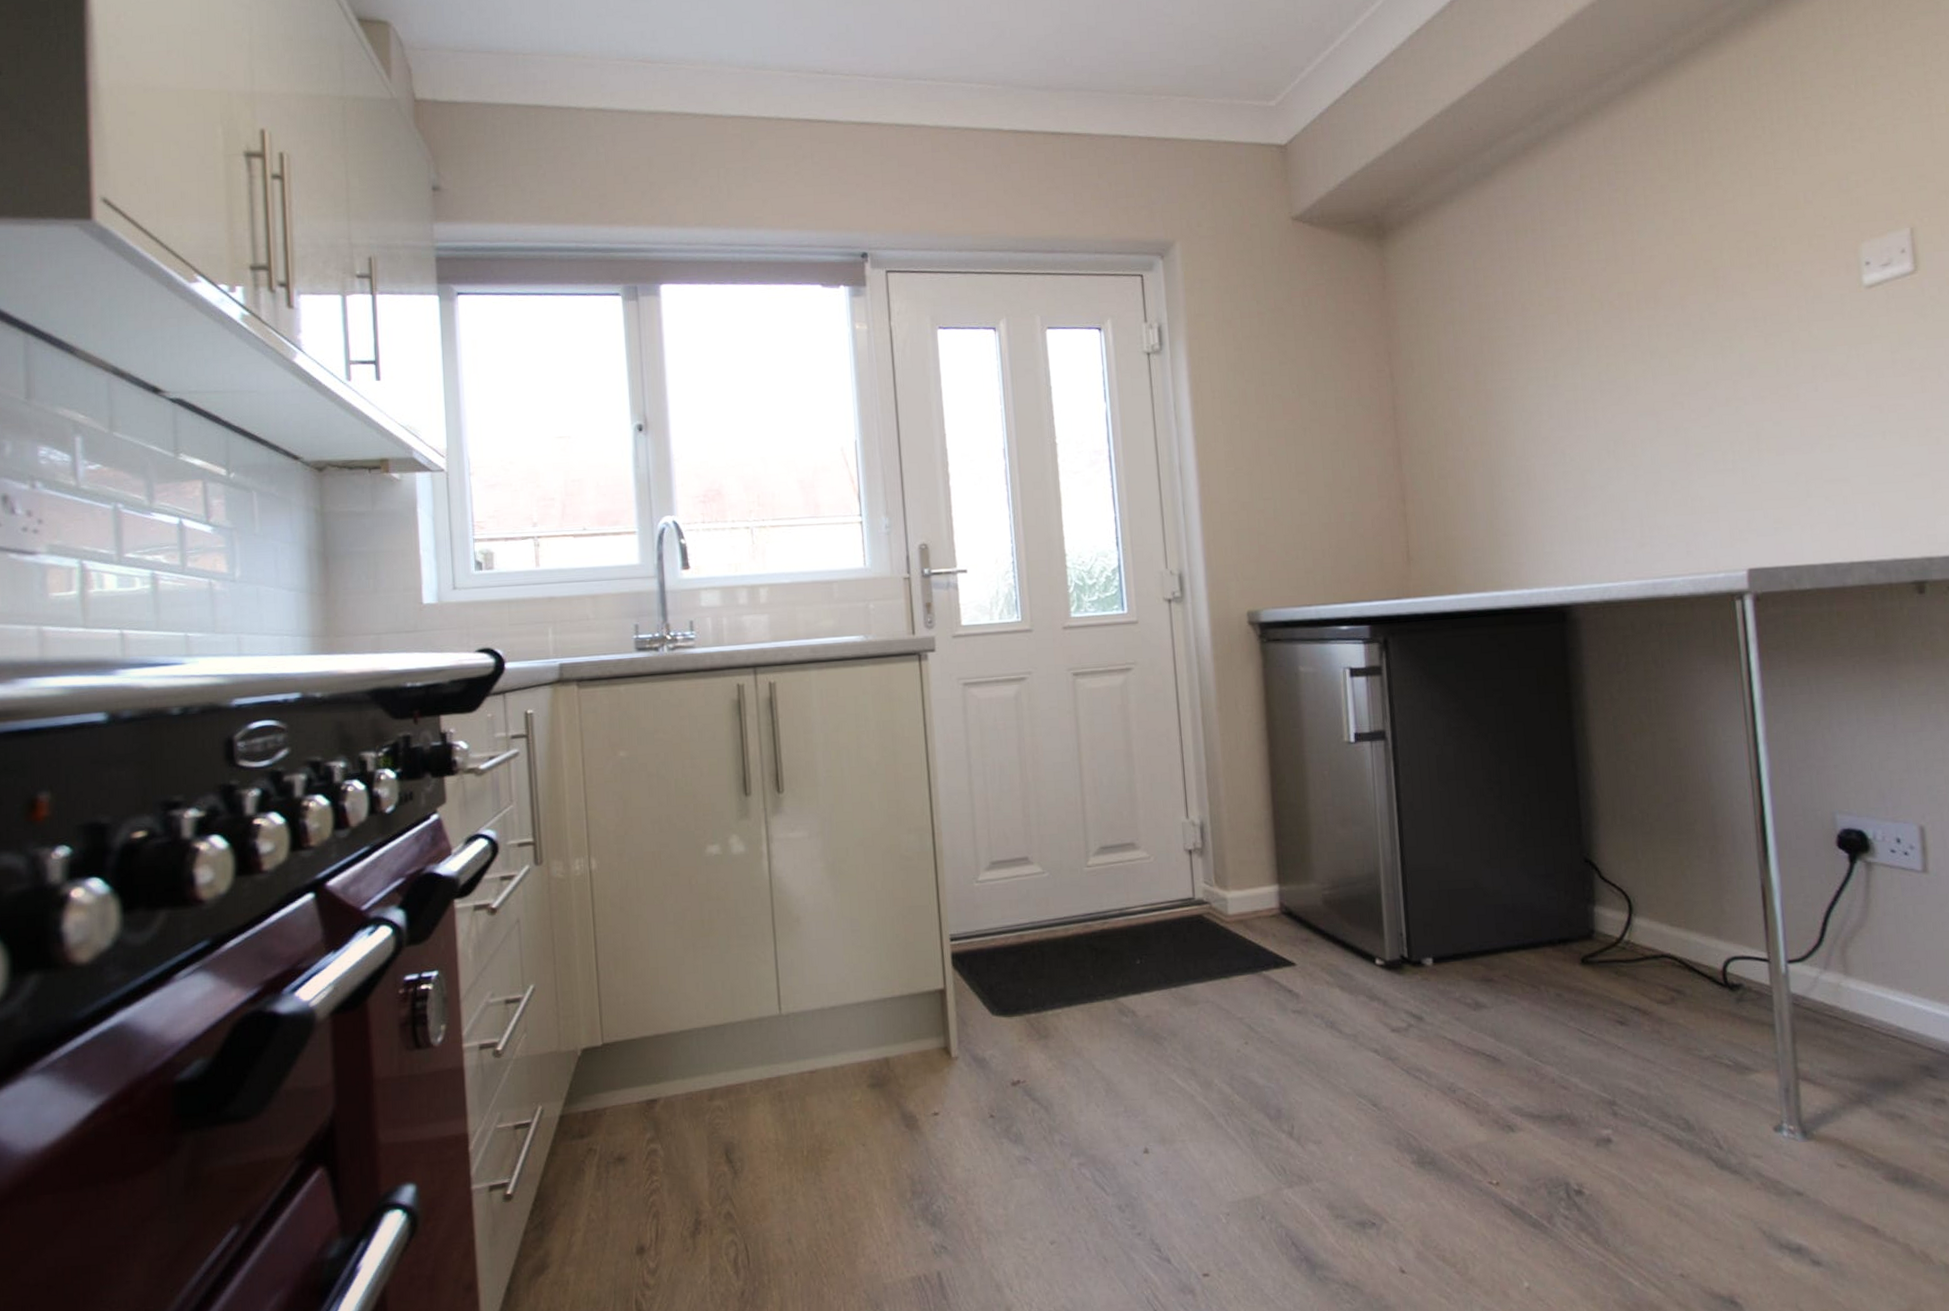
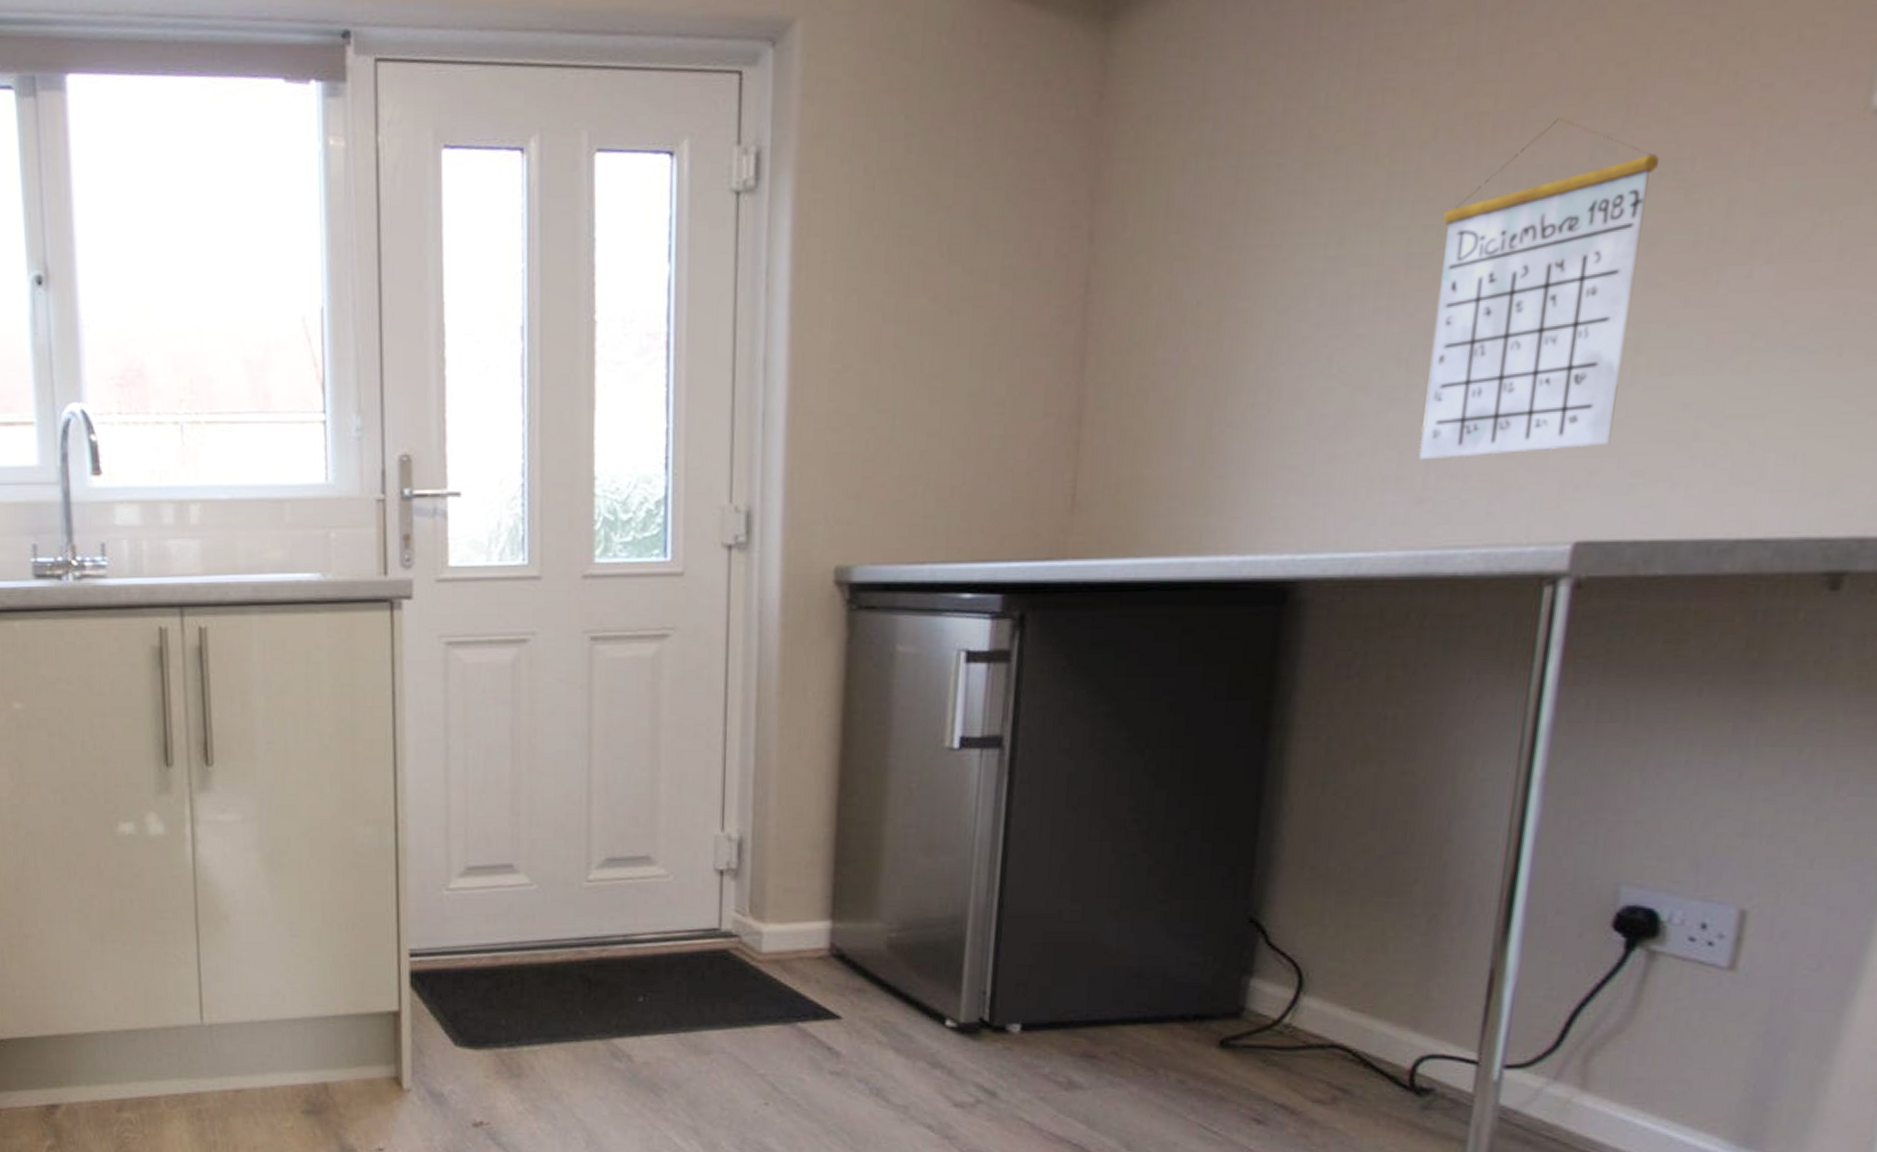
calendar: none [1618,294,1756,518] -> present [1418,118,1659,460]

